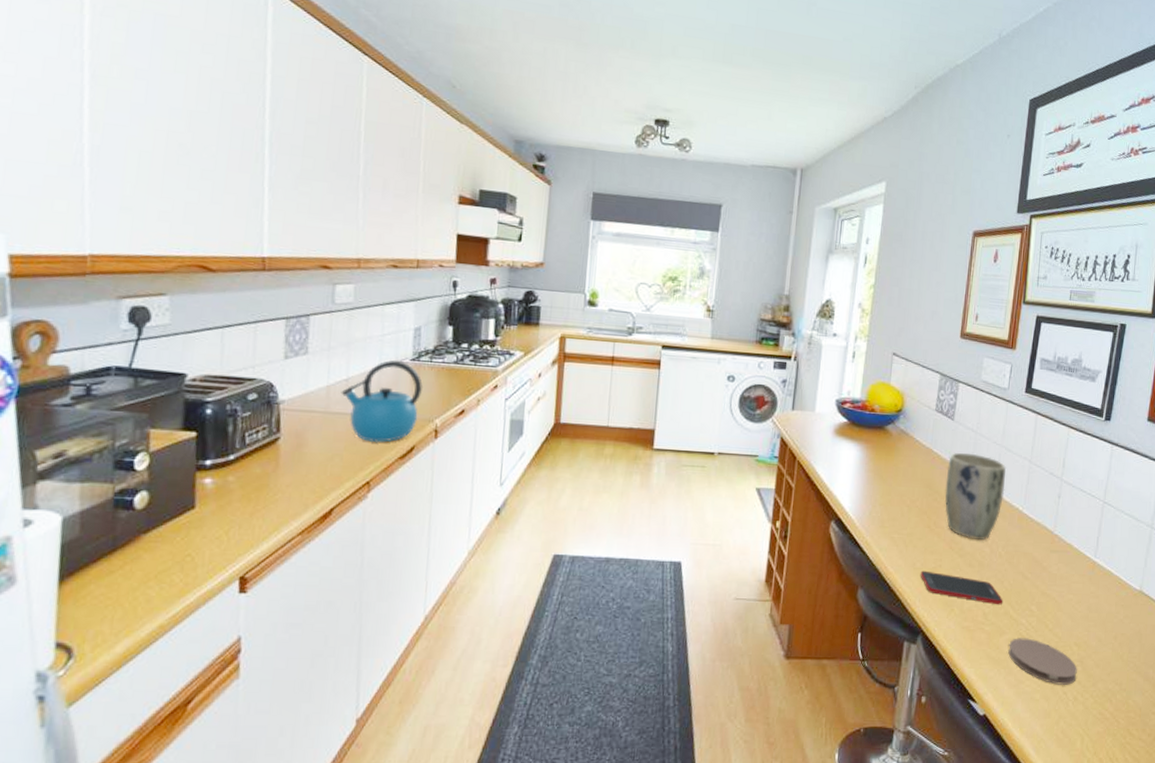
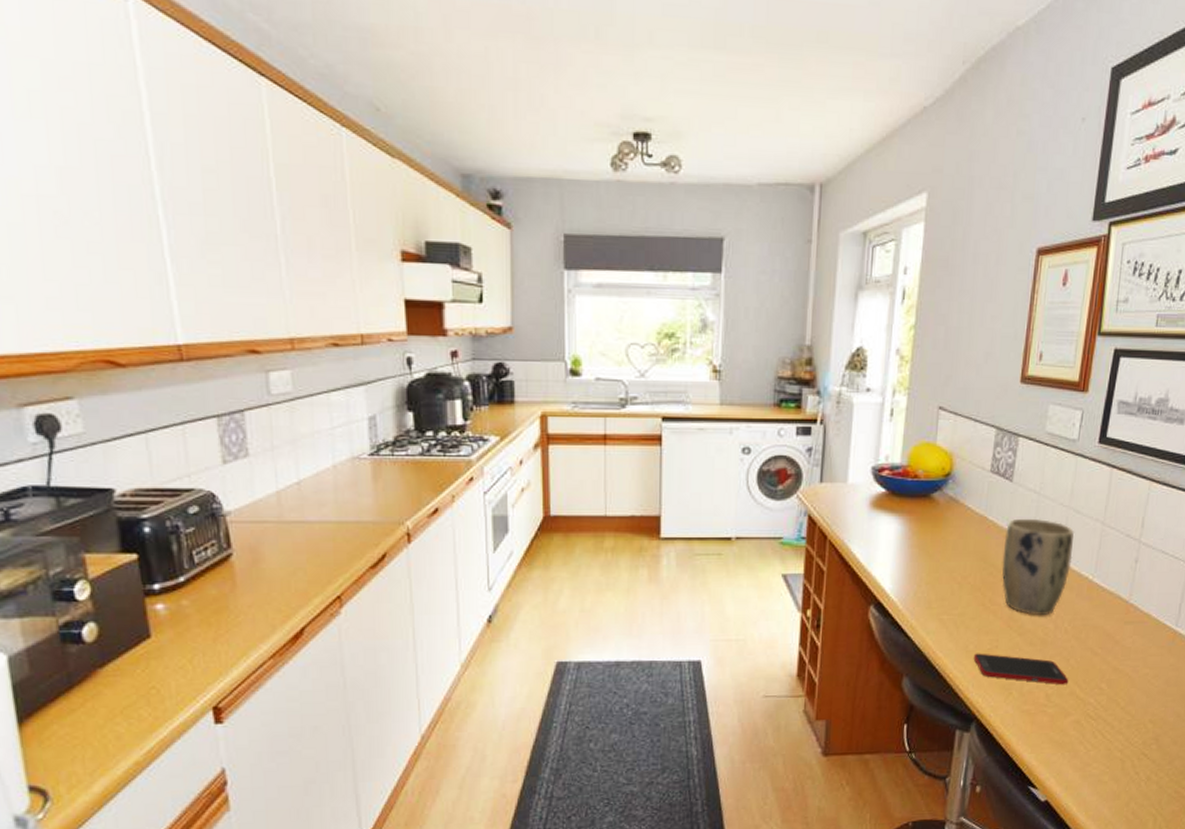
kettle: present [341,359,424,442] -> none [293,456,388,551]
coaster: present [1008,638,1077,685] -> none [1074,718,1152,765]

